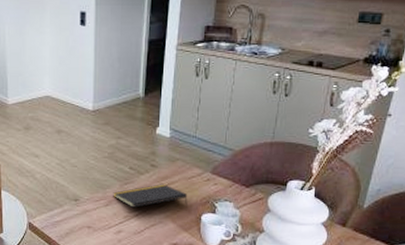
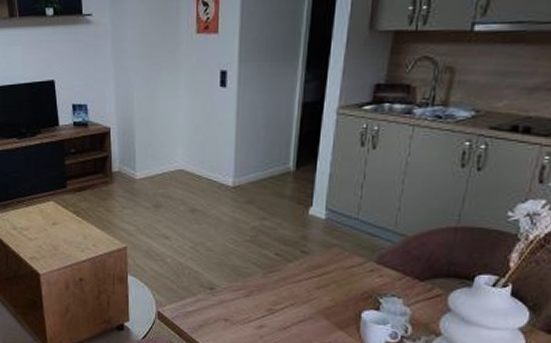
notepad: present [113,184,188,208] -> none [254,273,346,300]

